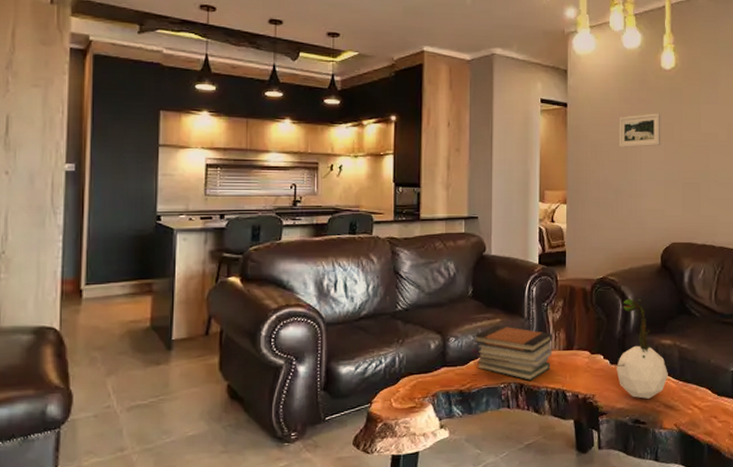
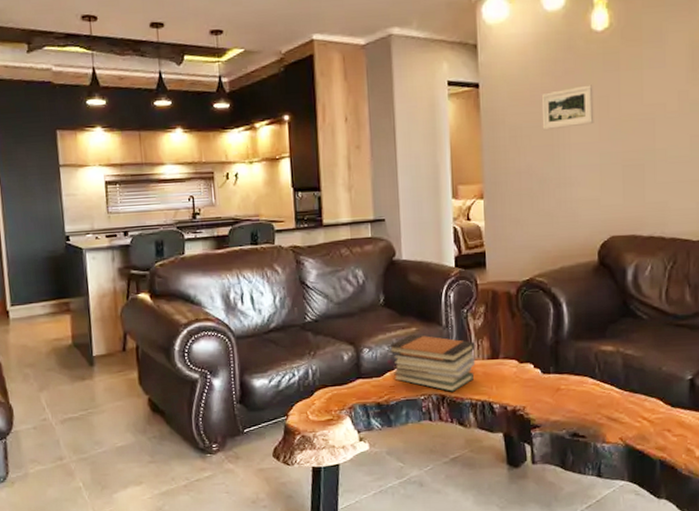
plant: present [614,298,678,399] -> none [546,301,623,411]

